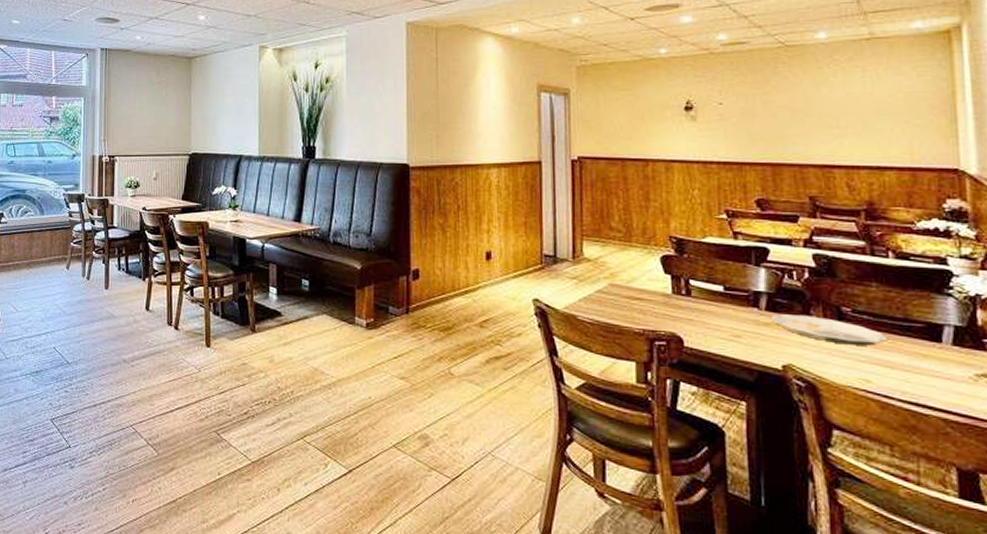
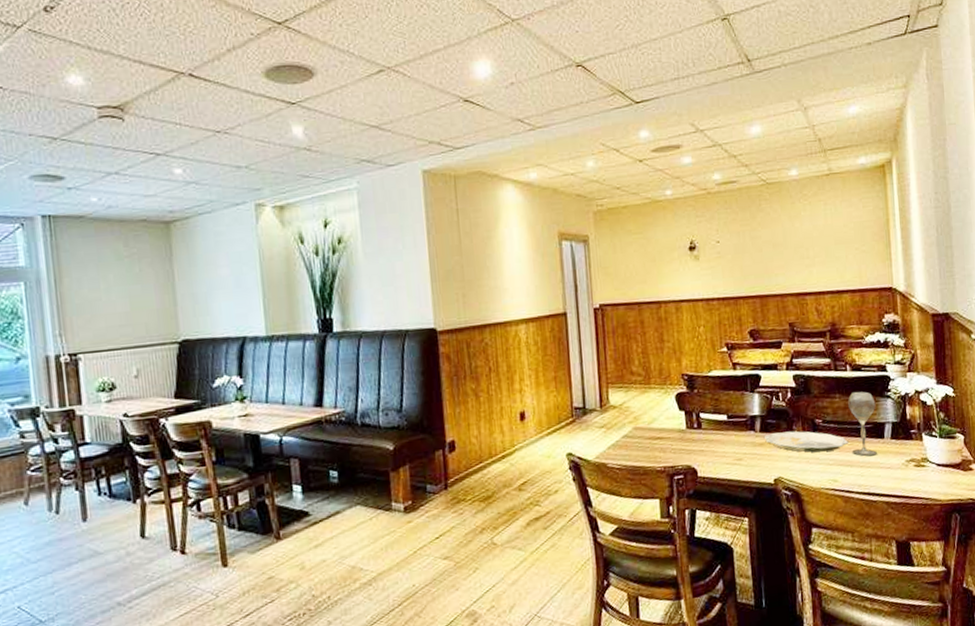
wineglass: none [888,282,931,361] -> present [847,391,877,457]

